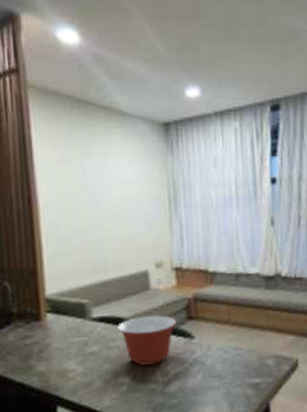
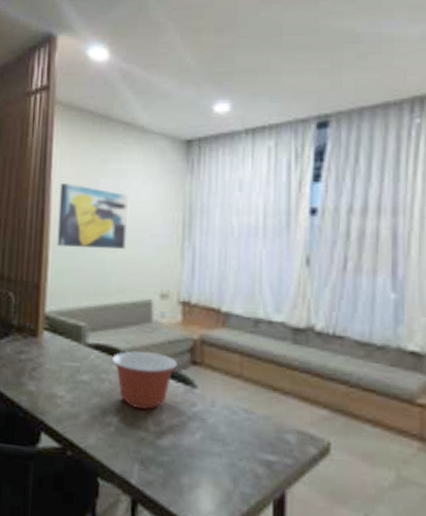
wall art: none [44,169,118,232] -> present [57,183,129,250]

